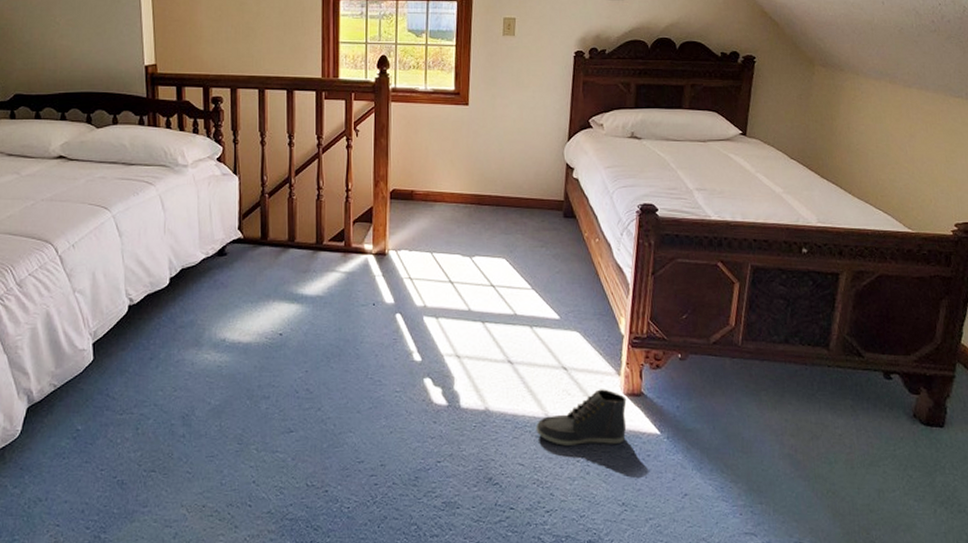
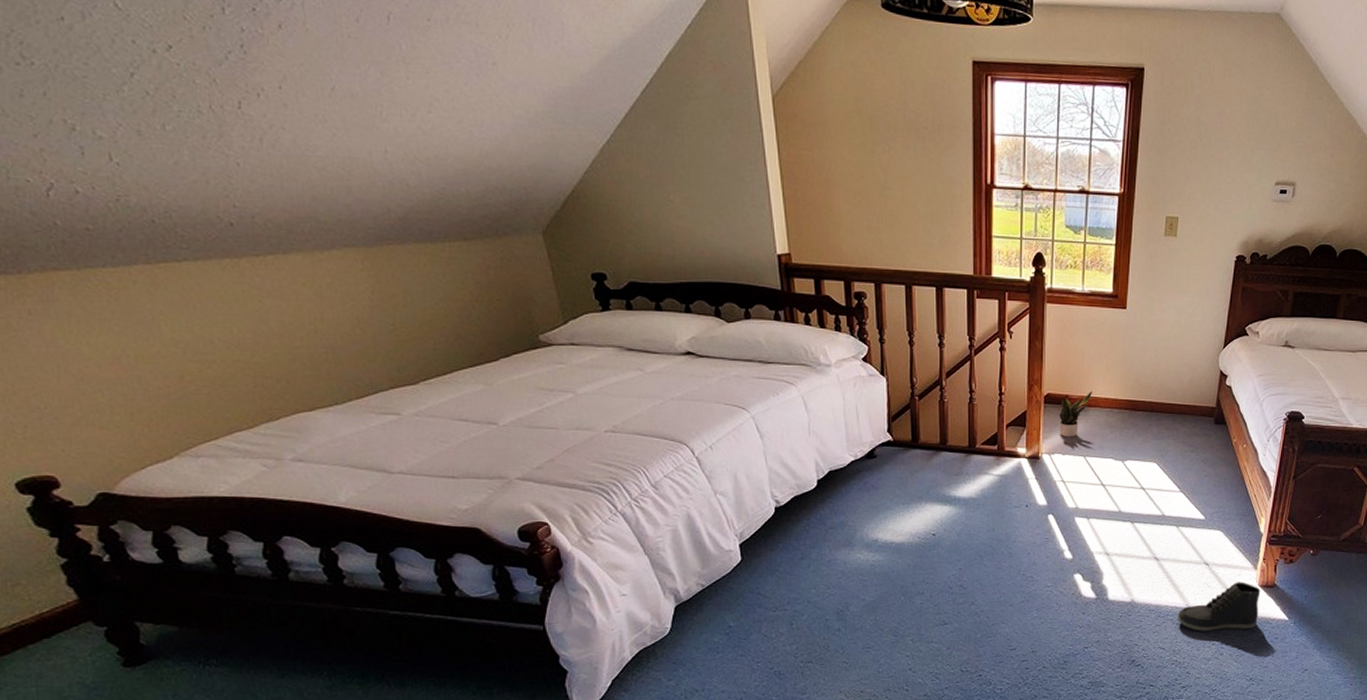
potted plant: none [405,186,438,232] -> present [1059,391,1092,437]

